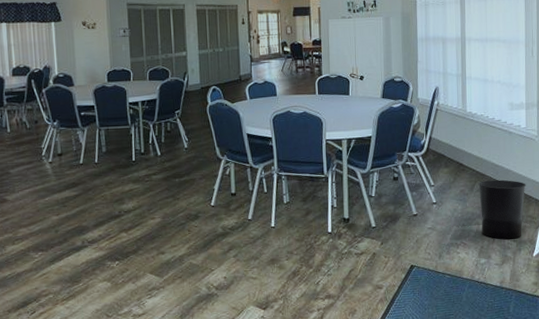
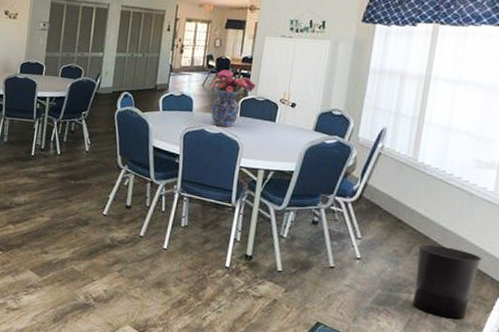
flower arrangement: none [288,54,328,107] -> present [209,69,256,128]

